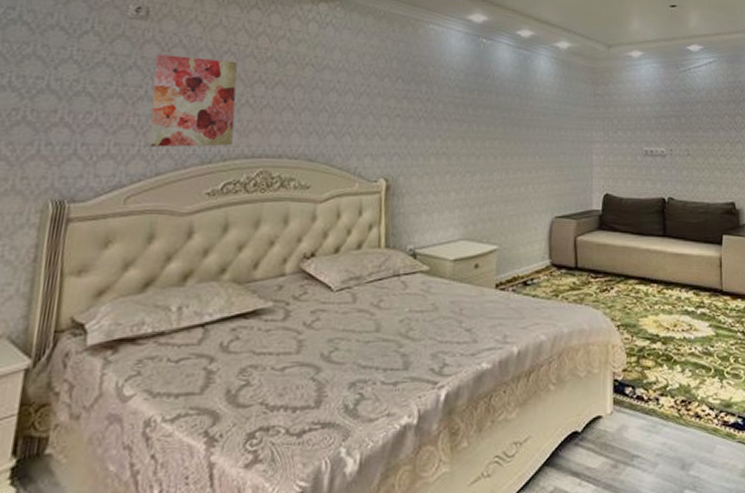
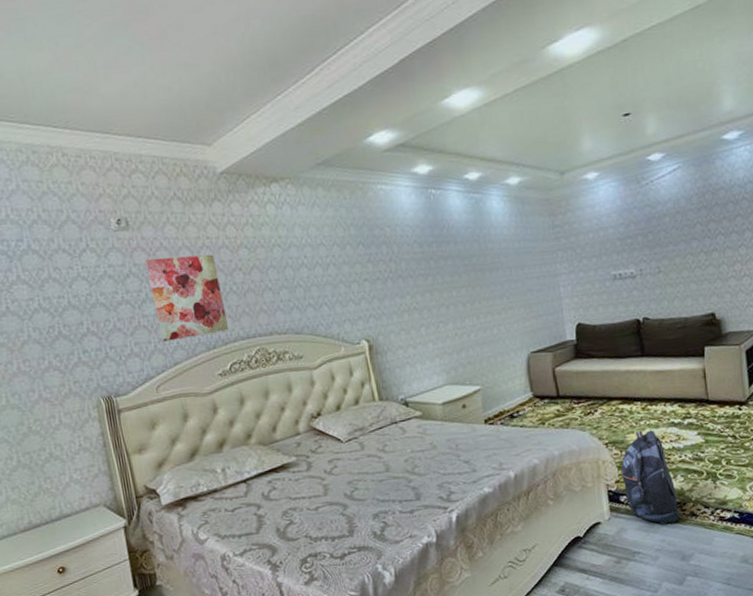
backpack: none [630,314,685,424] -> present [621,430,681,524]

